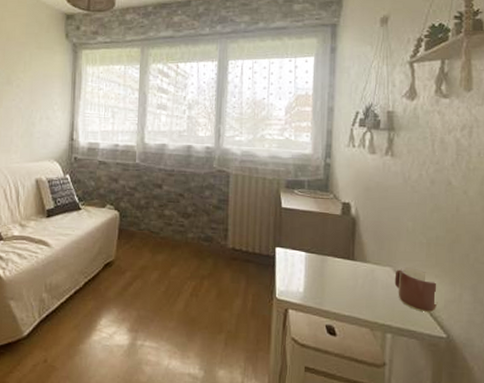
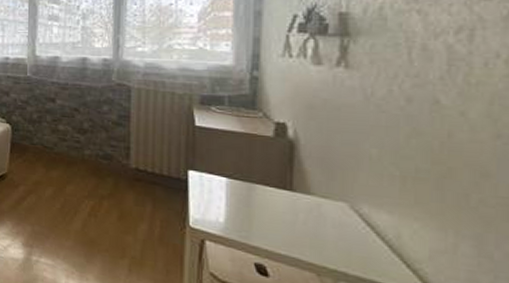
mug: present [394,267,438,313] -> none [351,204,419,263]

